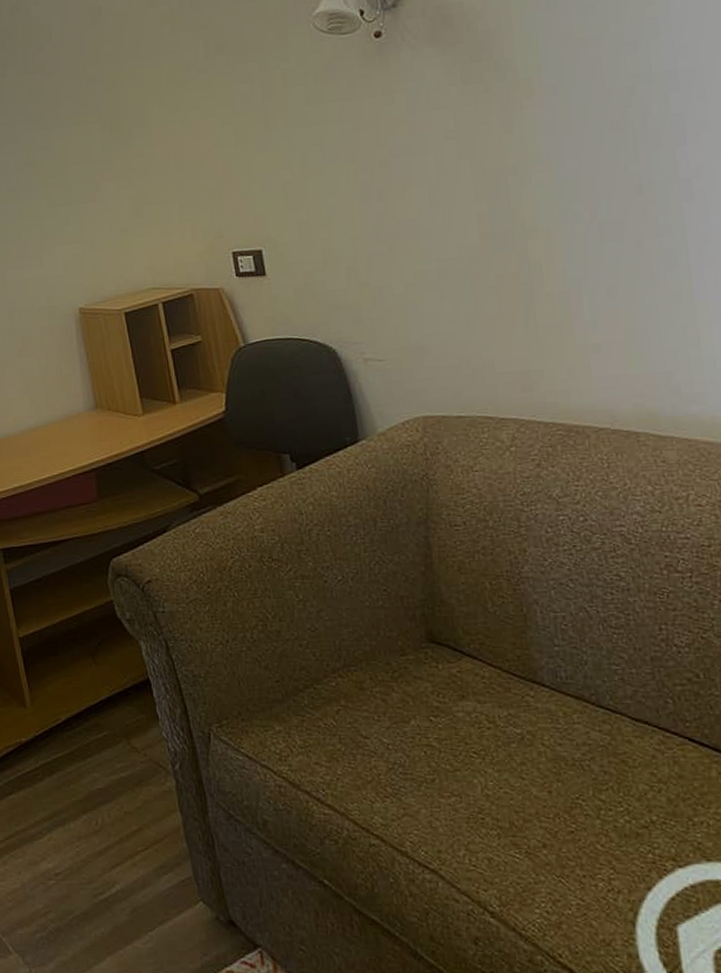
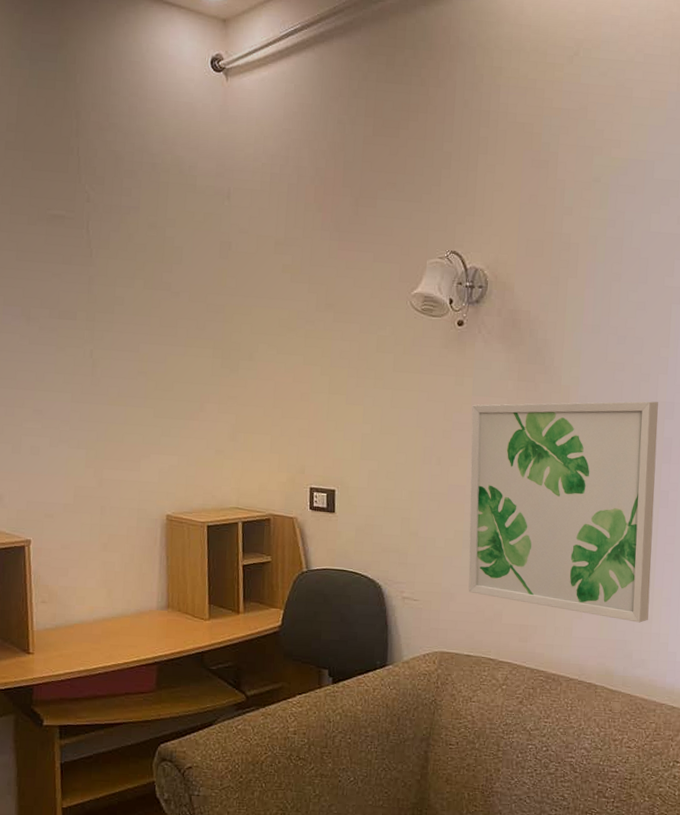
wall art: none [410,73,694,348] -> present [468,401,658,623]

